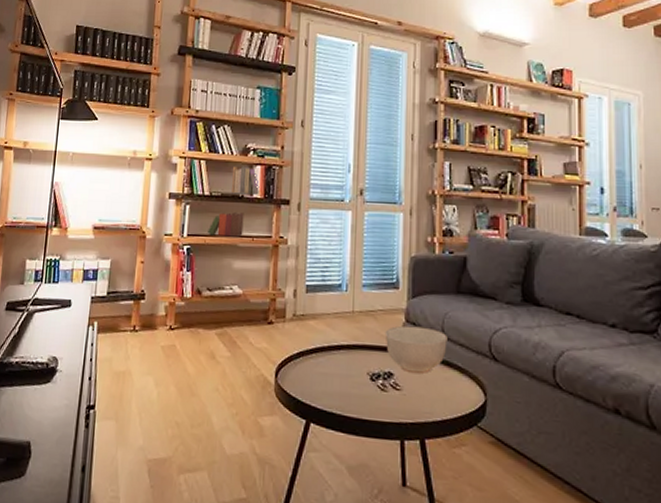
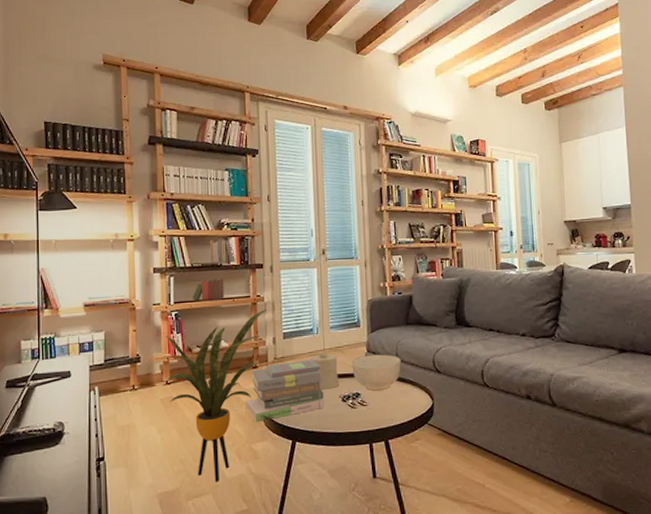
house plant: none [167,255,289,458] -> present [161,310,267,482]
books: none [255,321,349,392] -> present [245,359,324,423]
candle: none [336,313,369,363] -> present [310,351,340,390]

